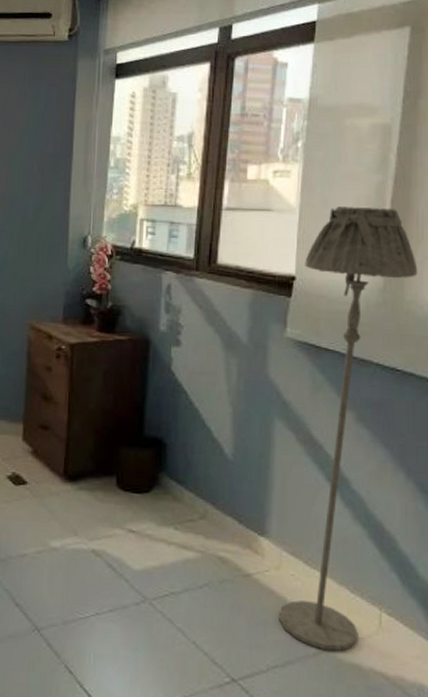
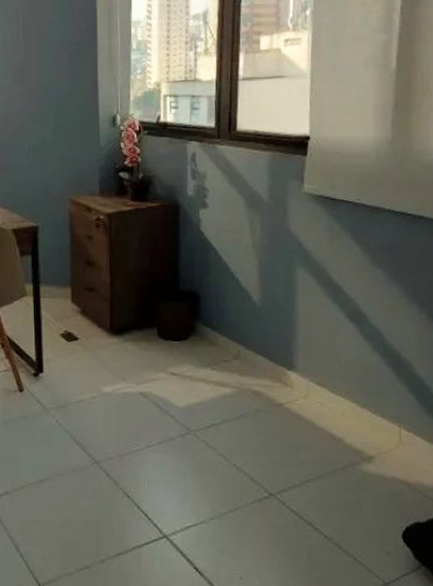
floor lamp: present [279,206,418,651] -> none [309,66,424,464]

